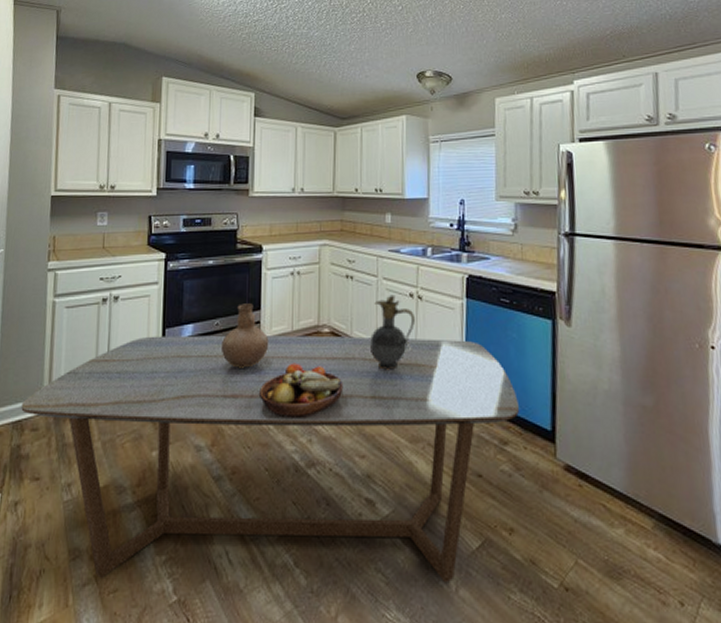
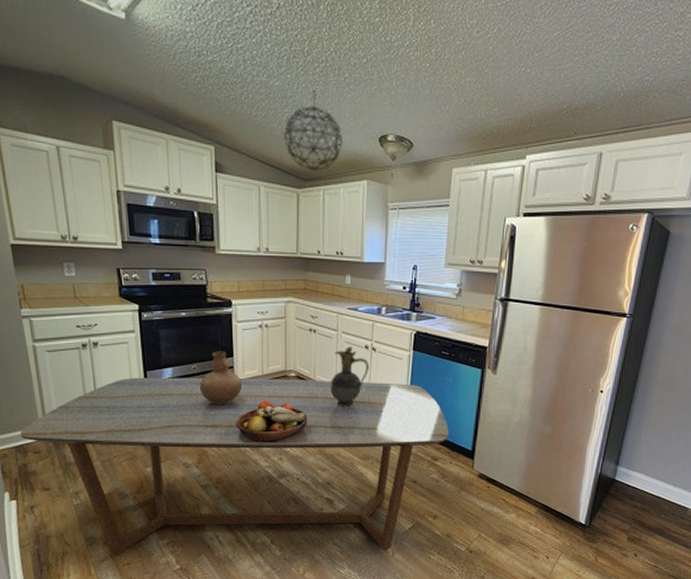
pendant light: none [322,37,380,110] -> present [284,91,342,172]

